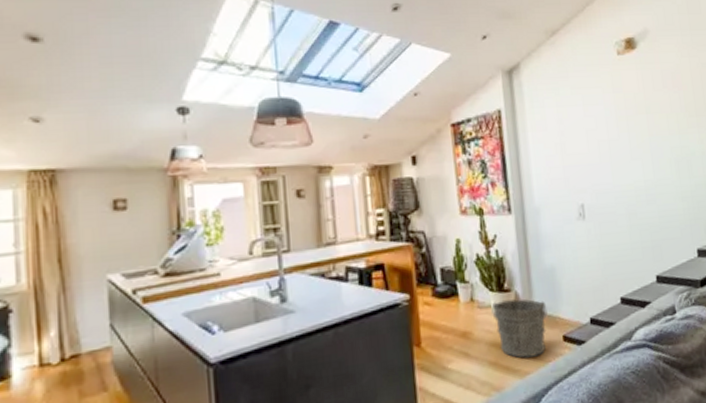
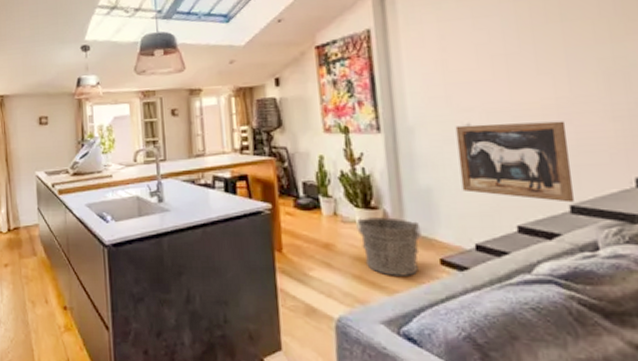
wall art: none [572,201,659,274] -> present [455,121,575,203]

